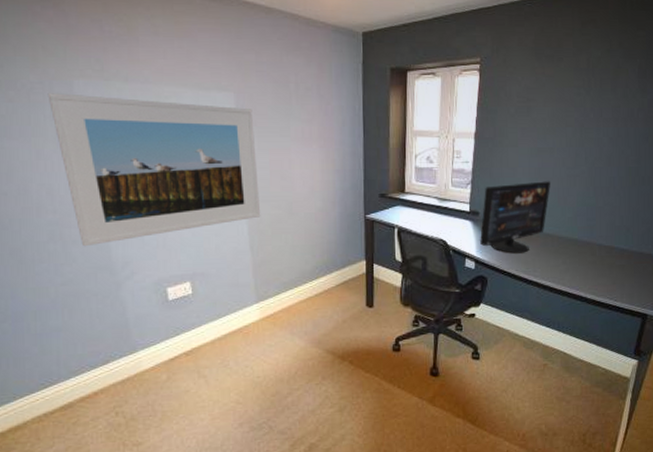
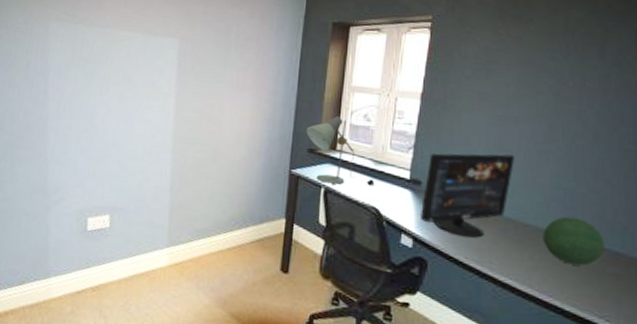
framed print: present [47,93,261,247] -> none [26,32,193,168]
desk lamp: none [375,161,441,224] -> present [305,116,375,186]
decorative orb: none [572,226,615,263] -> present [543,216,606,266]

